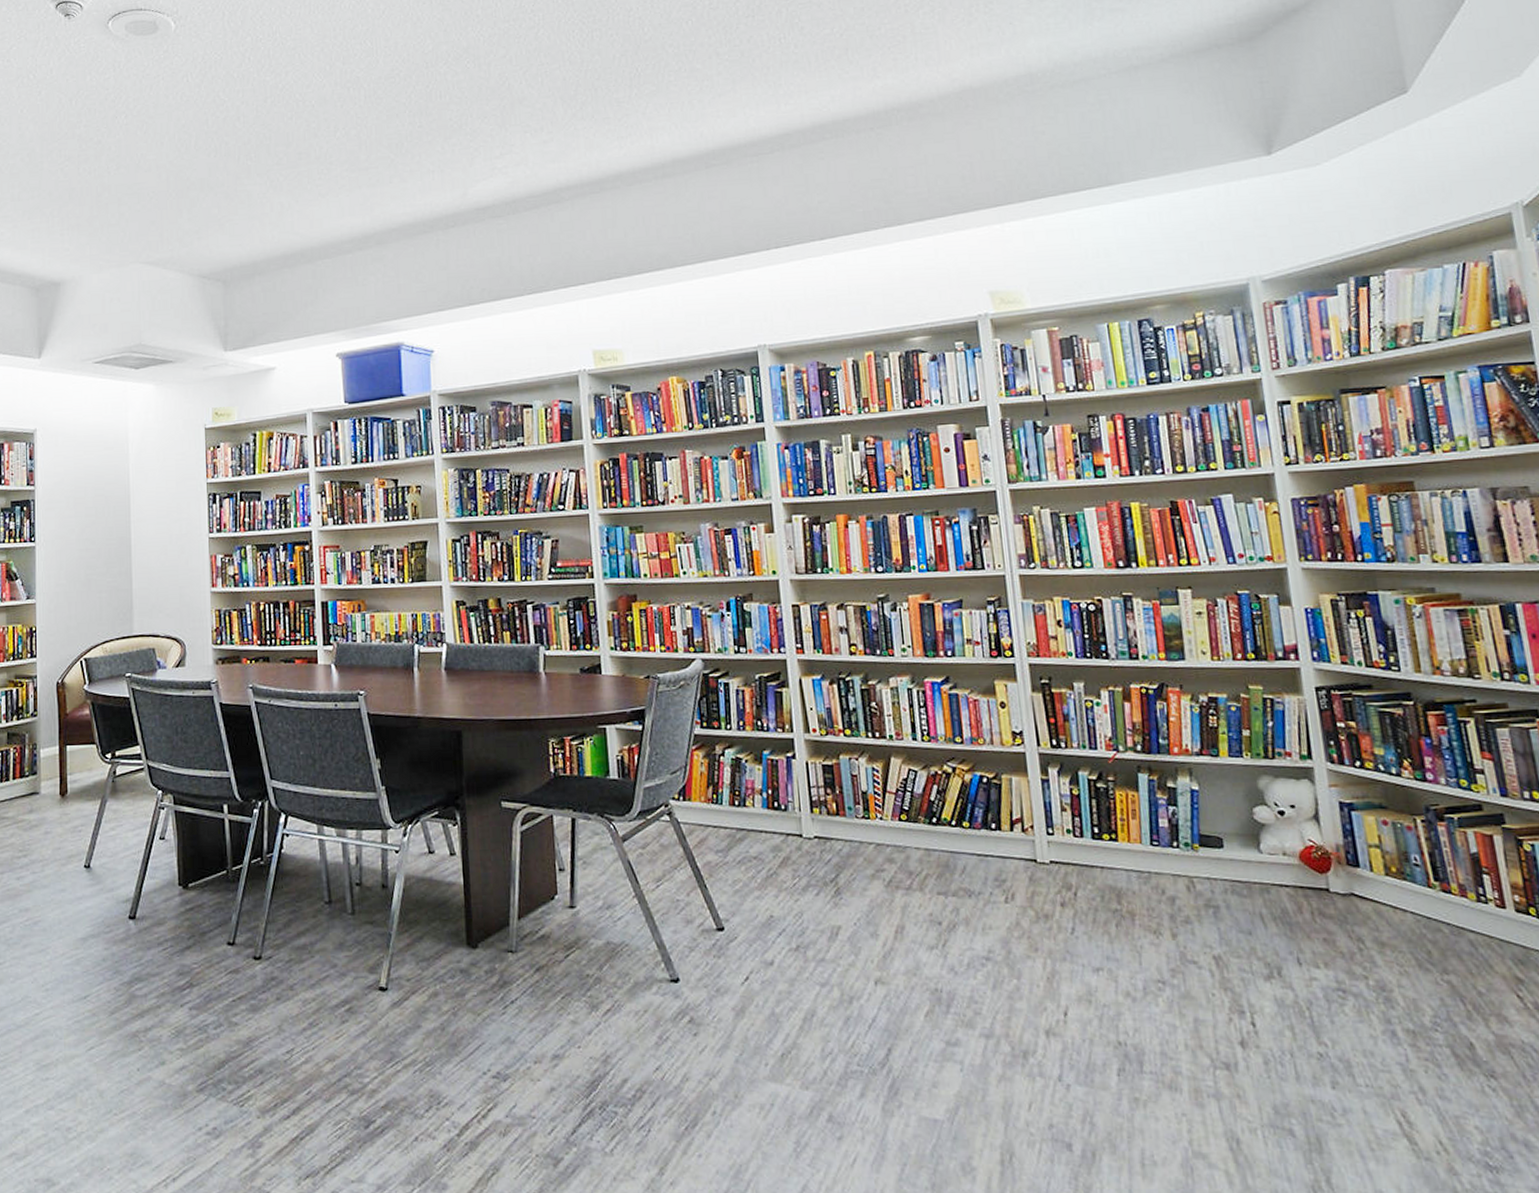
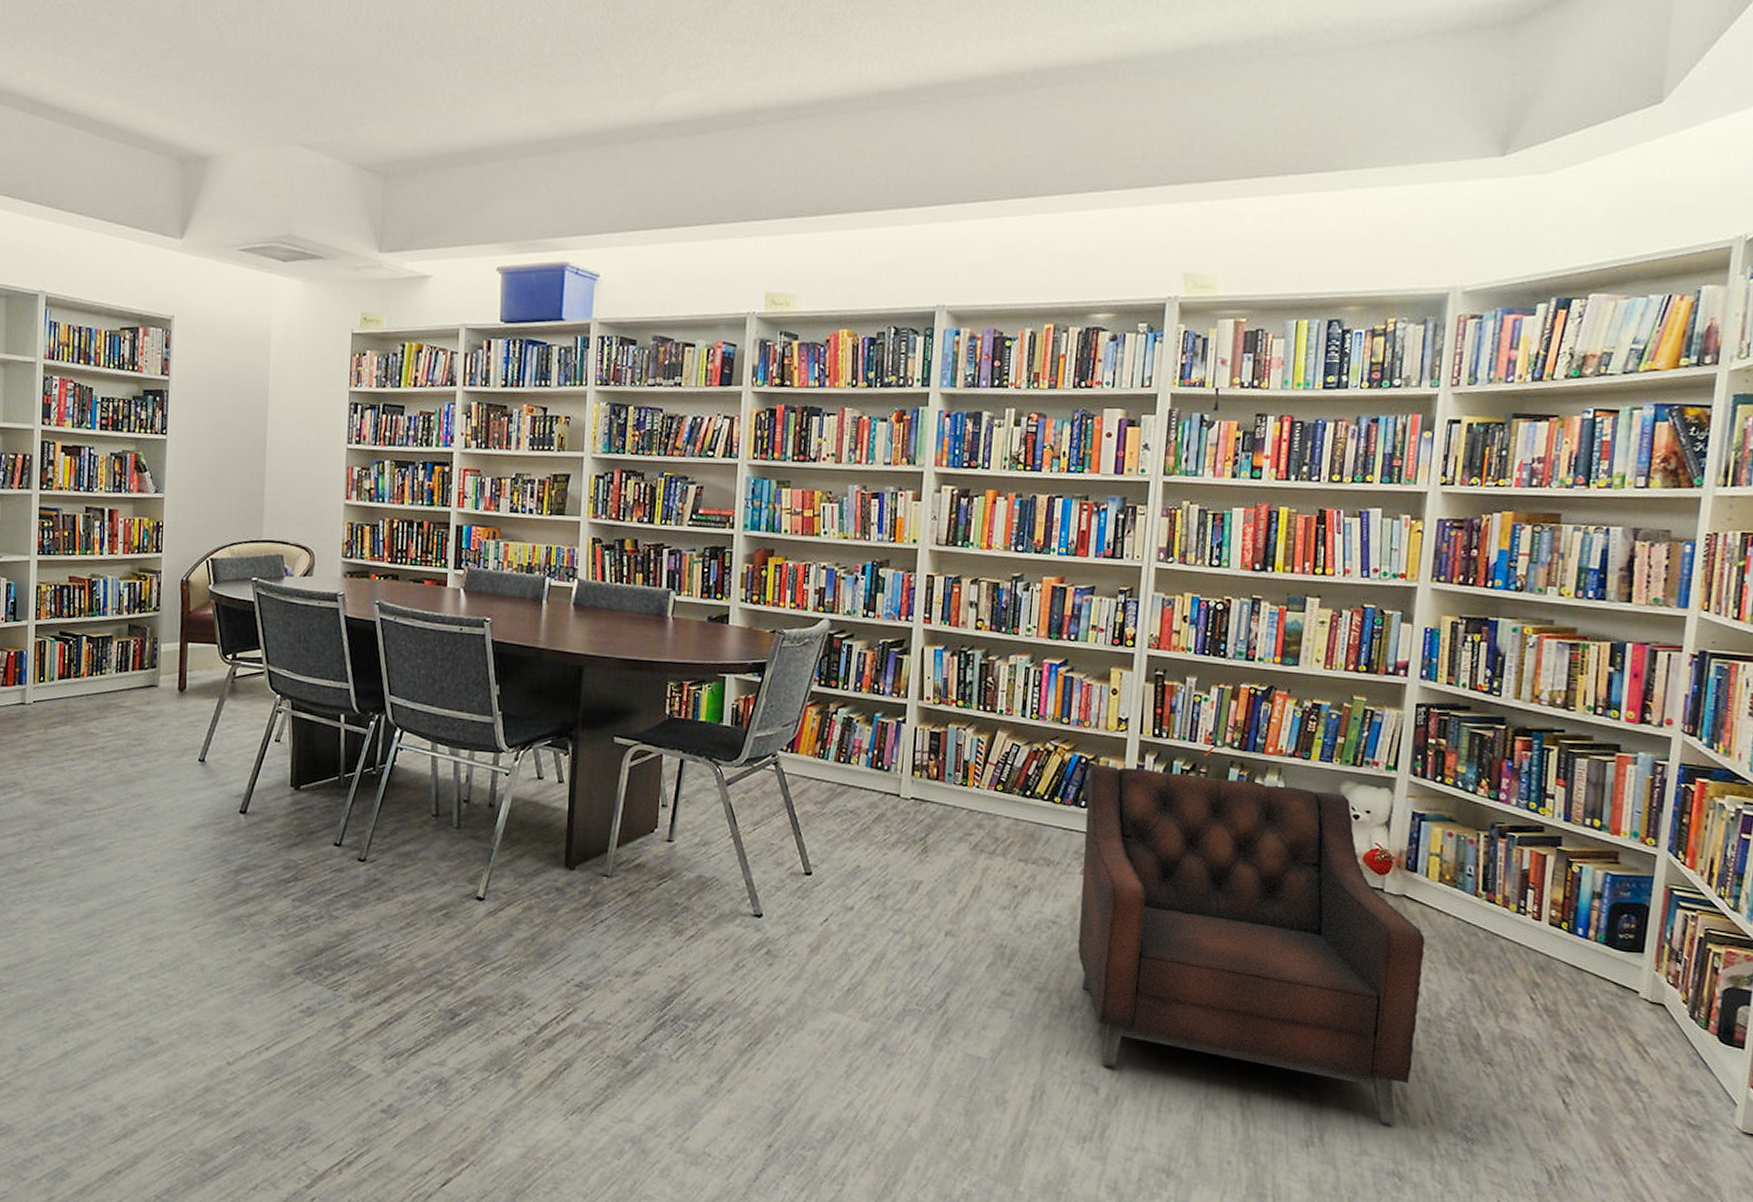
armchair: none [992,782,1410,1158] -> present [1077,763,1425,1125]

